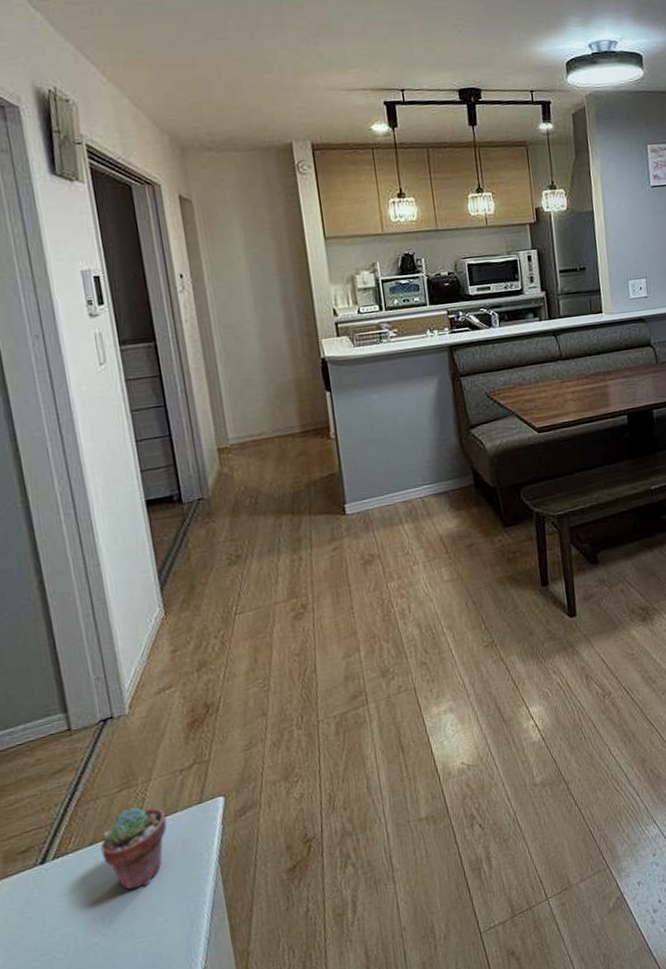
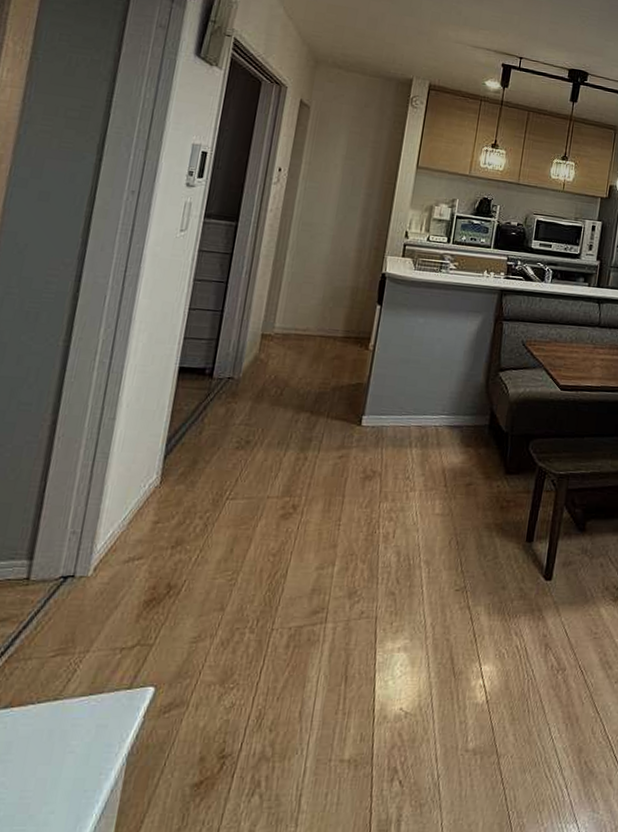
potted succulent: present [100,807,167,890] -> none [12,677,92,769]

